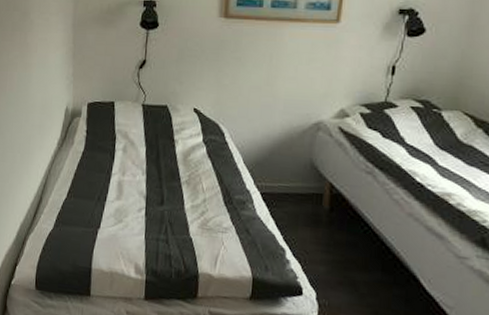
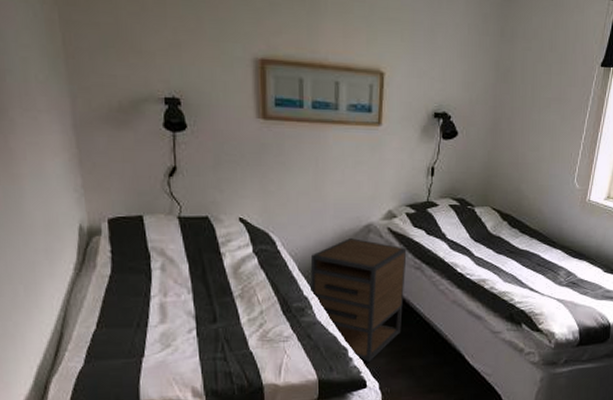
nightstand: none [253,135,358,268] -> present [310,238,407,362]

